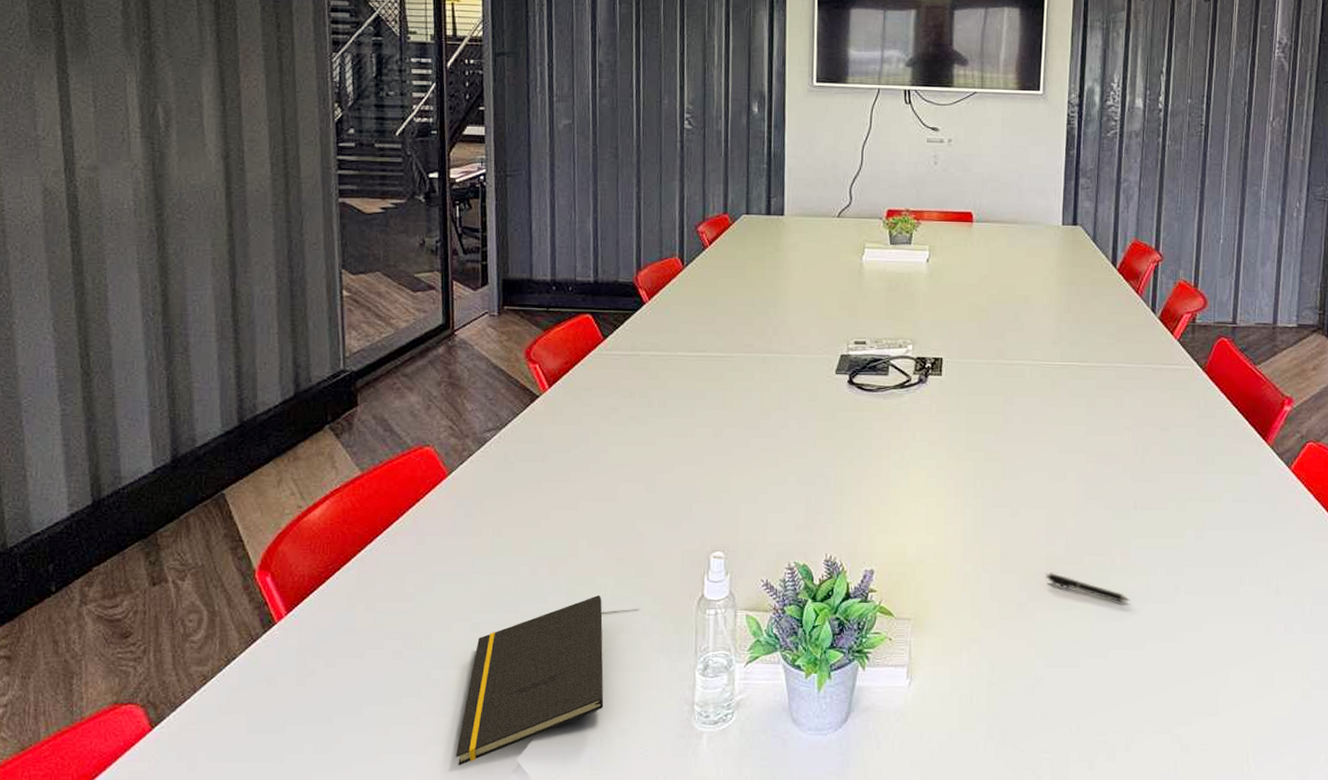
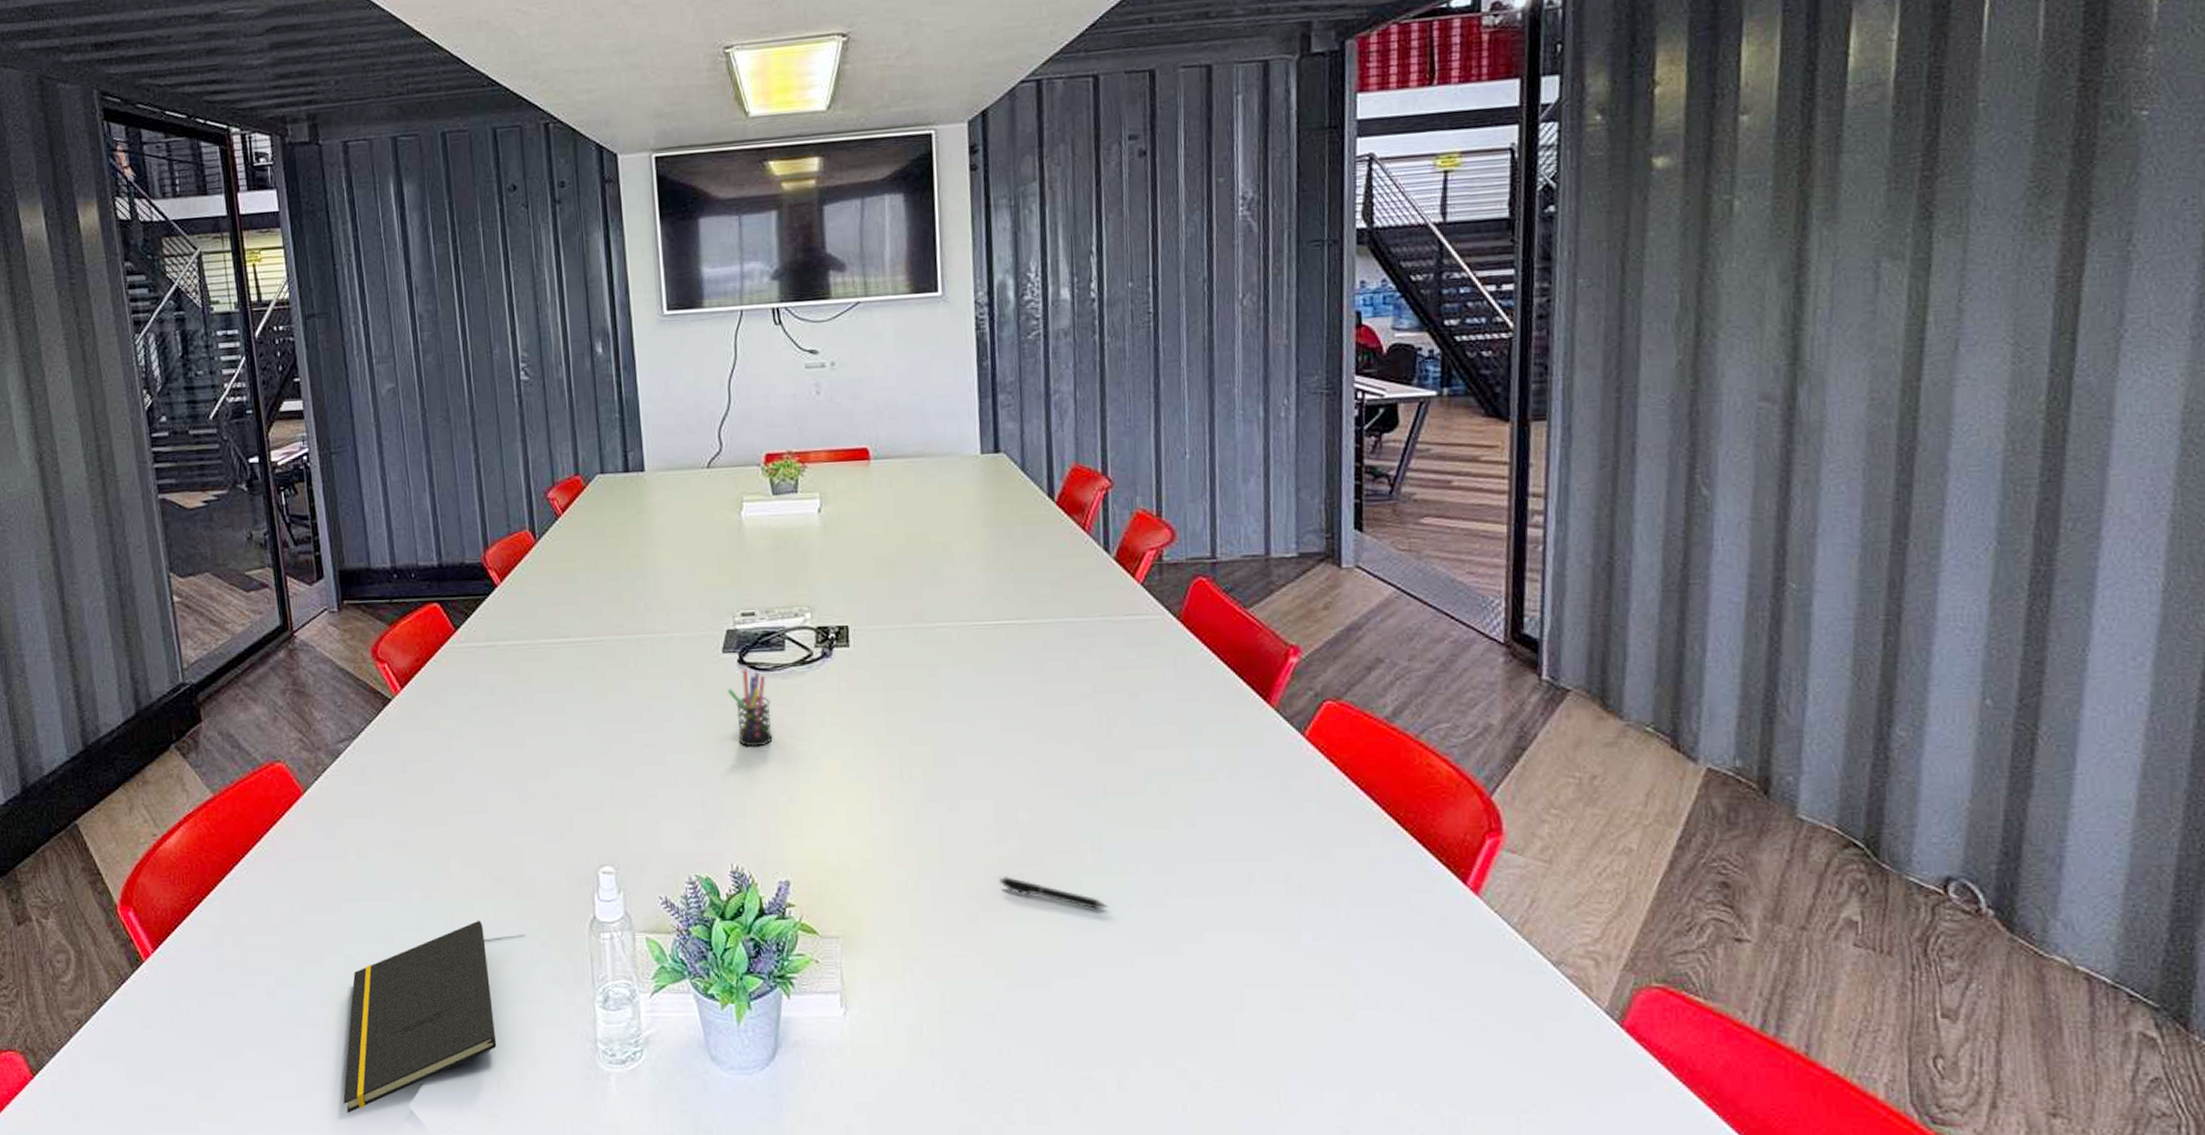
pen holder: none [836,388,872,455] -> present [727,669,773,747]

